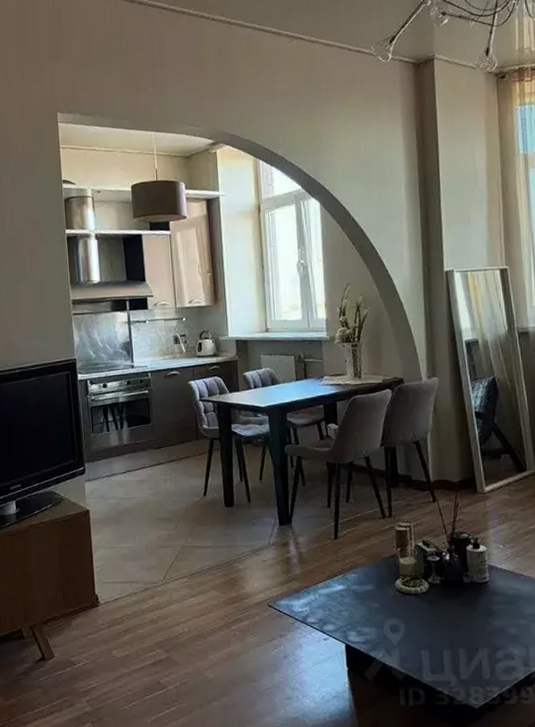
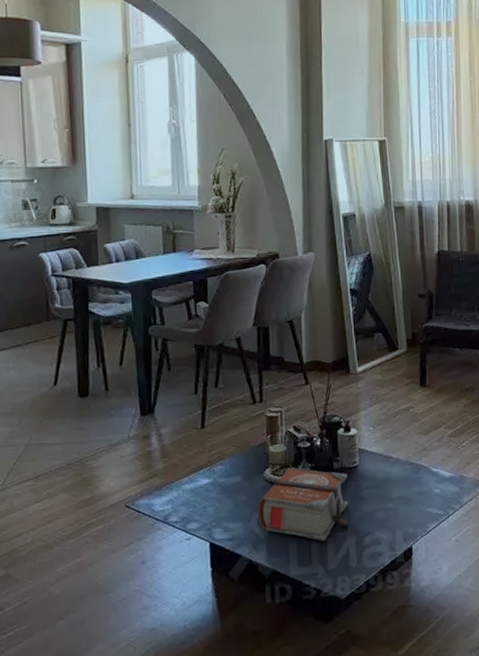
bible: none [389,579,481,651] -> present [257,467,350,541]

